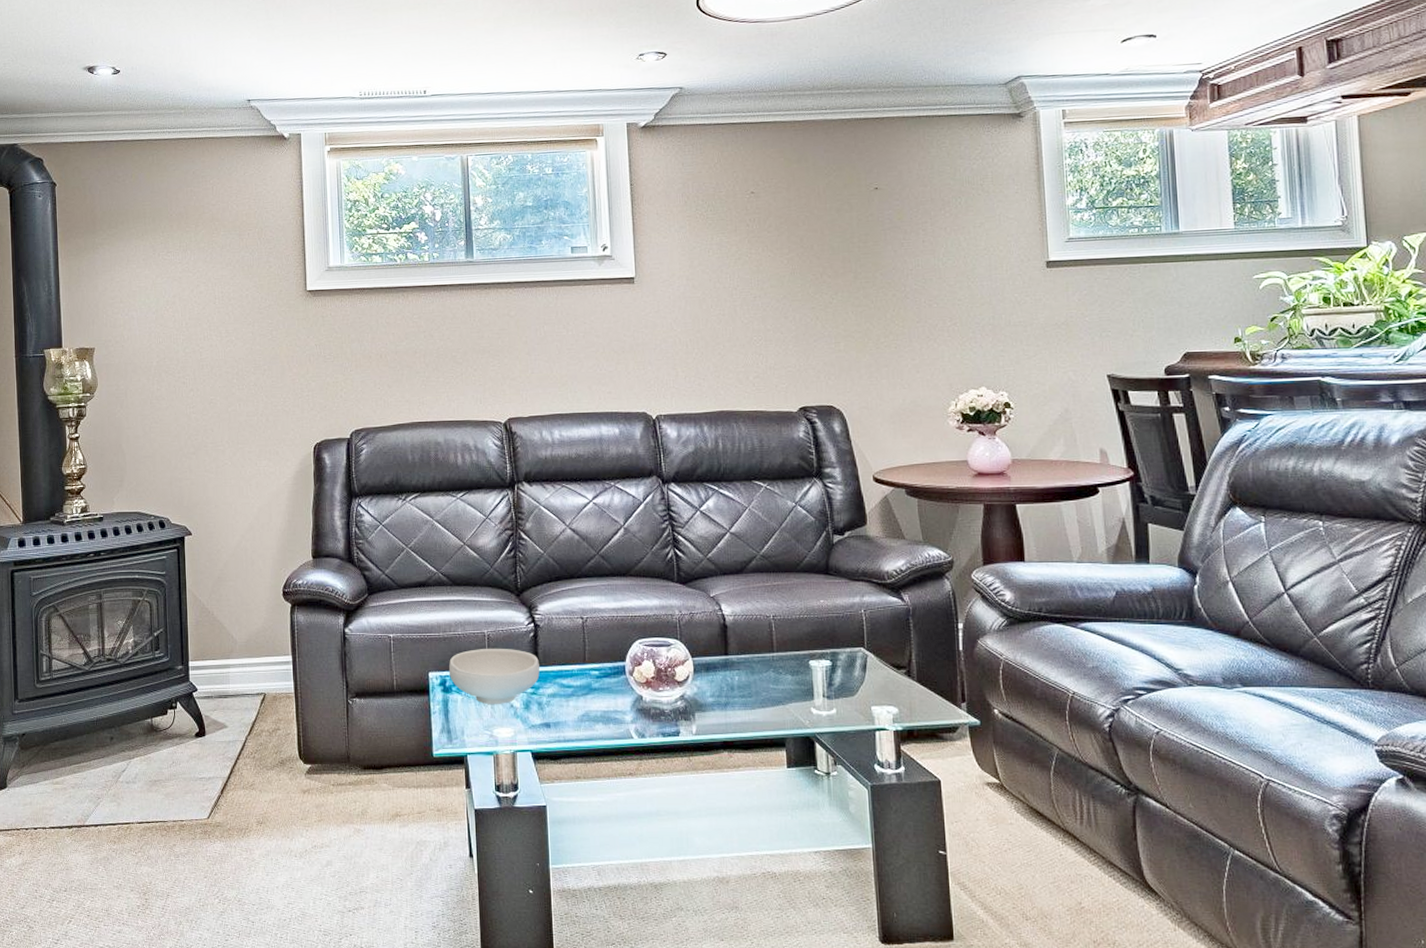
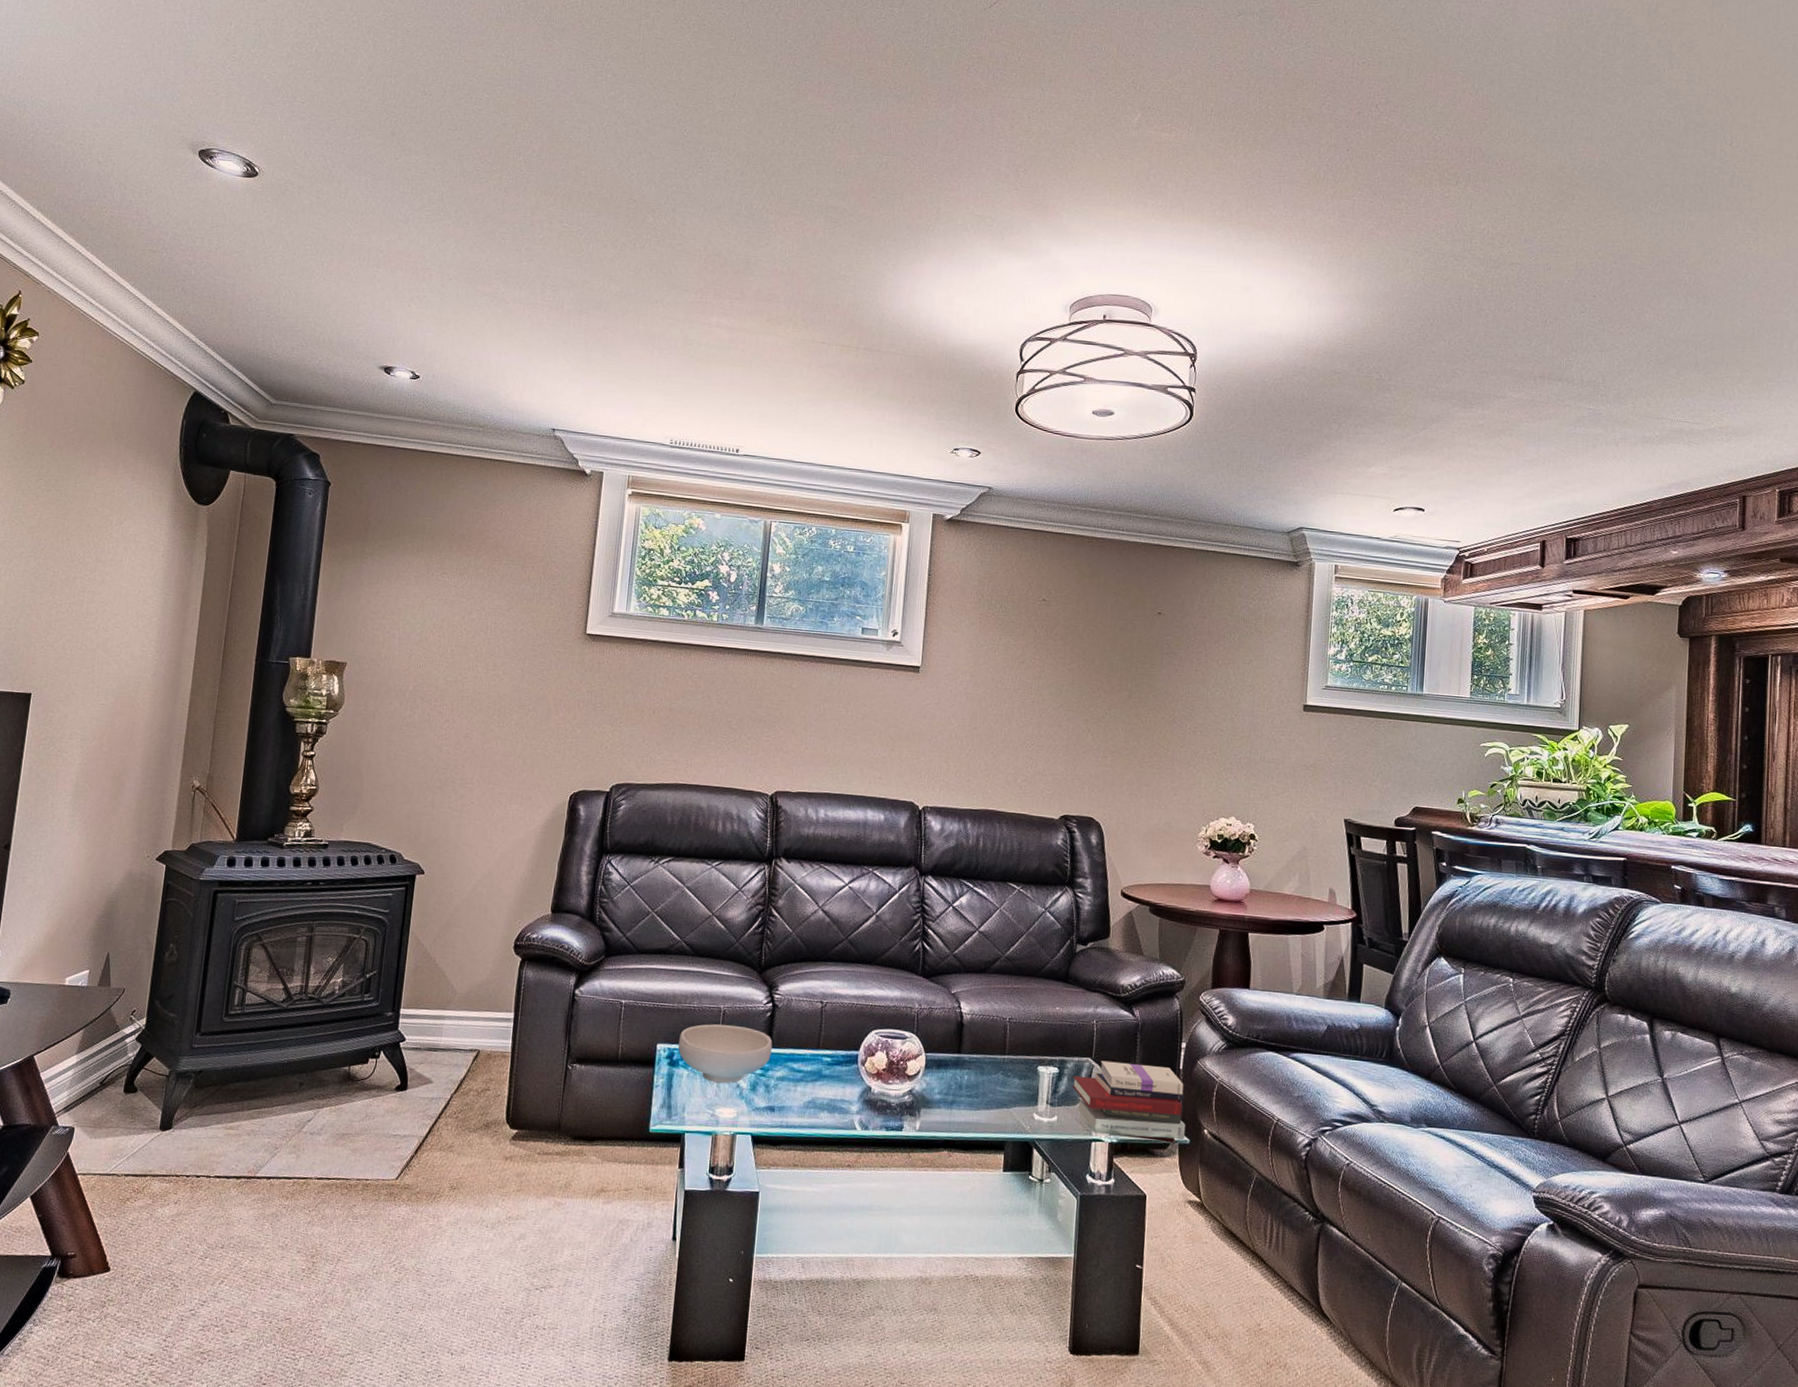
books: none [847,649,975,726] -> present [1072,1060,1186,1143]

